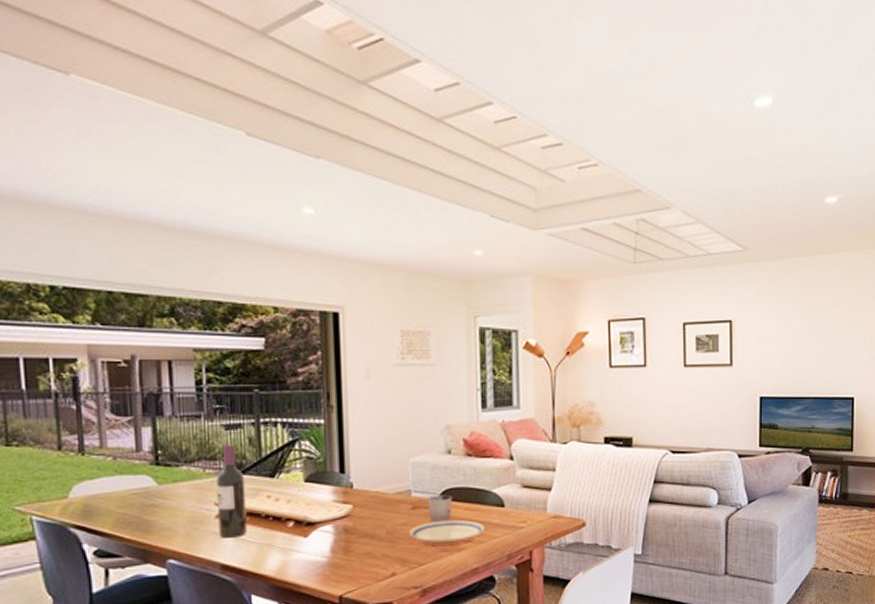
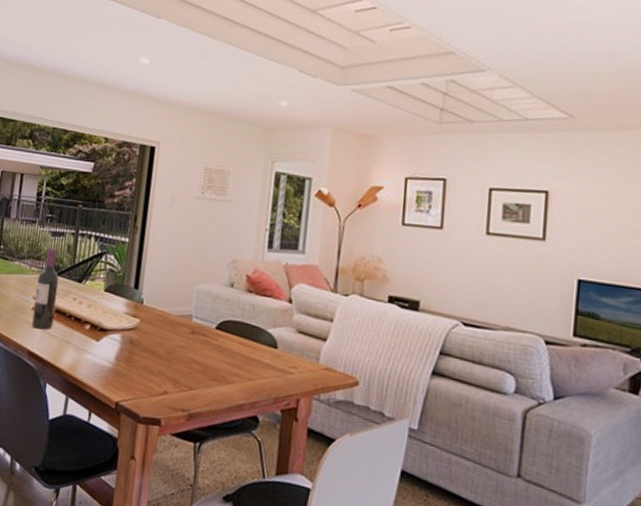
plate: present [410,519,486,546] -> none [185,349,256,377]
cup: present [427,495,452,523] -> none [205,324,229,352]

